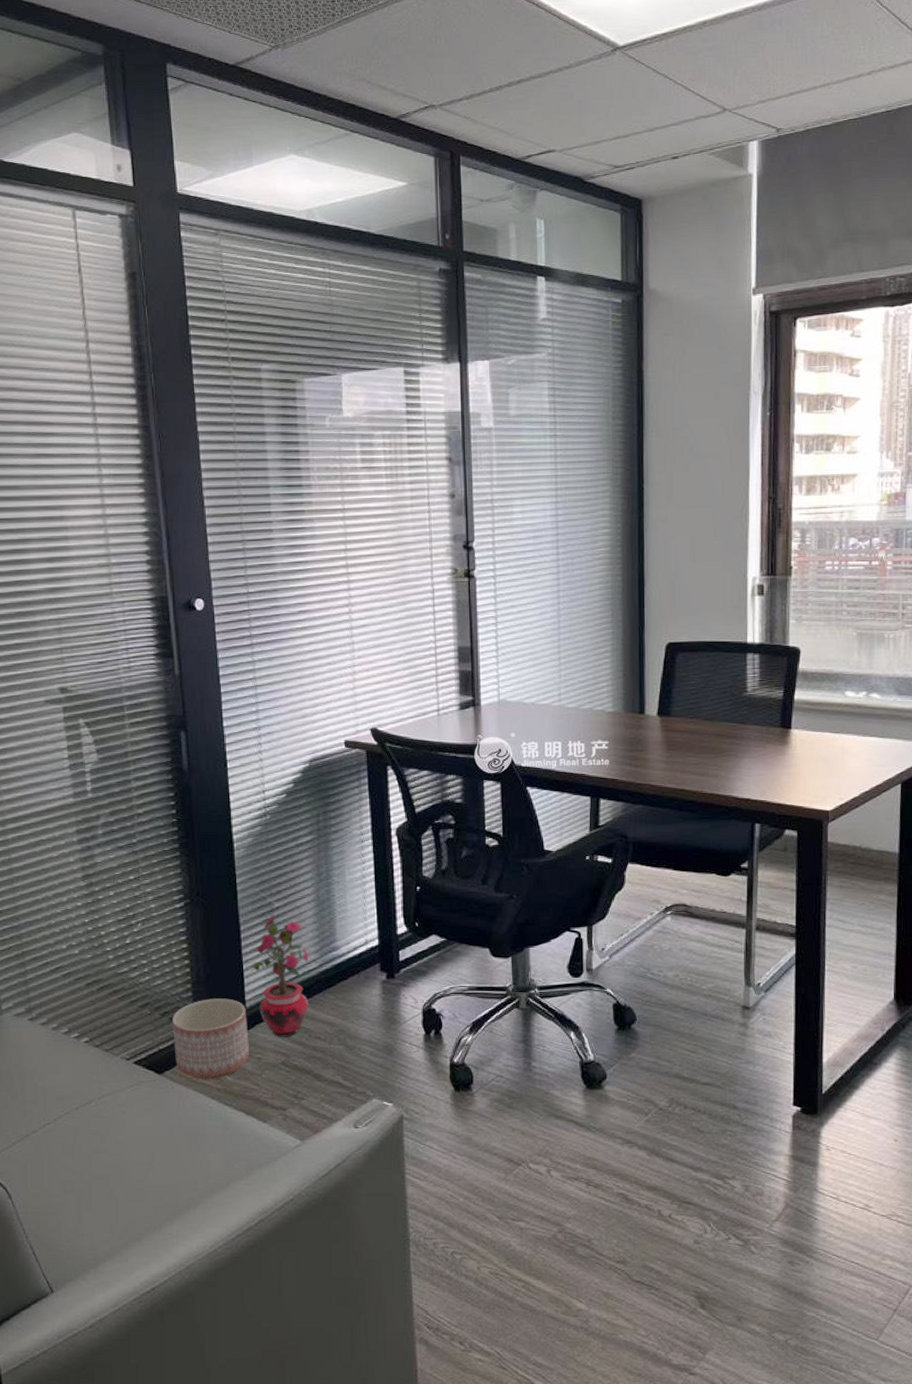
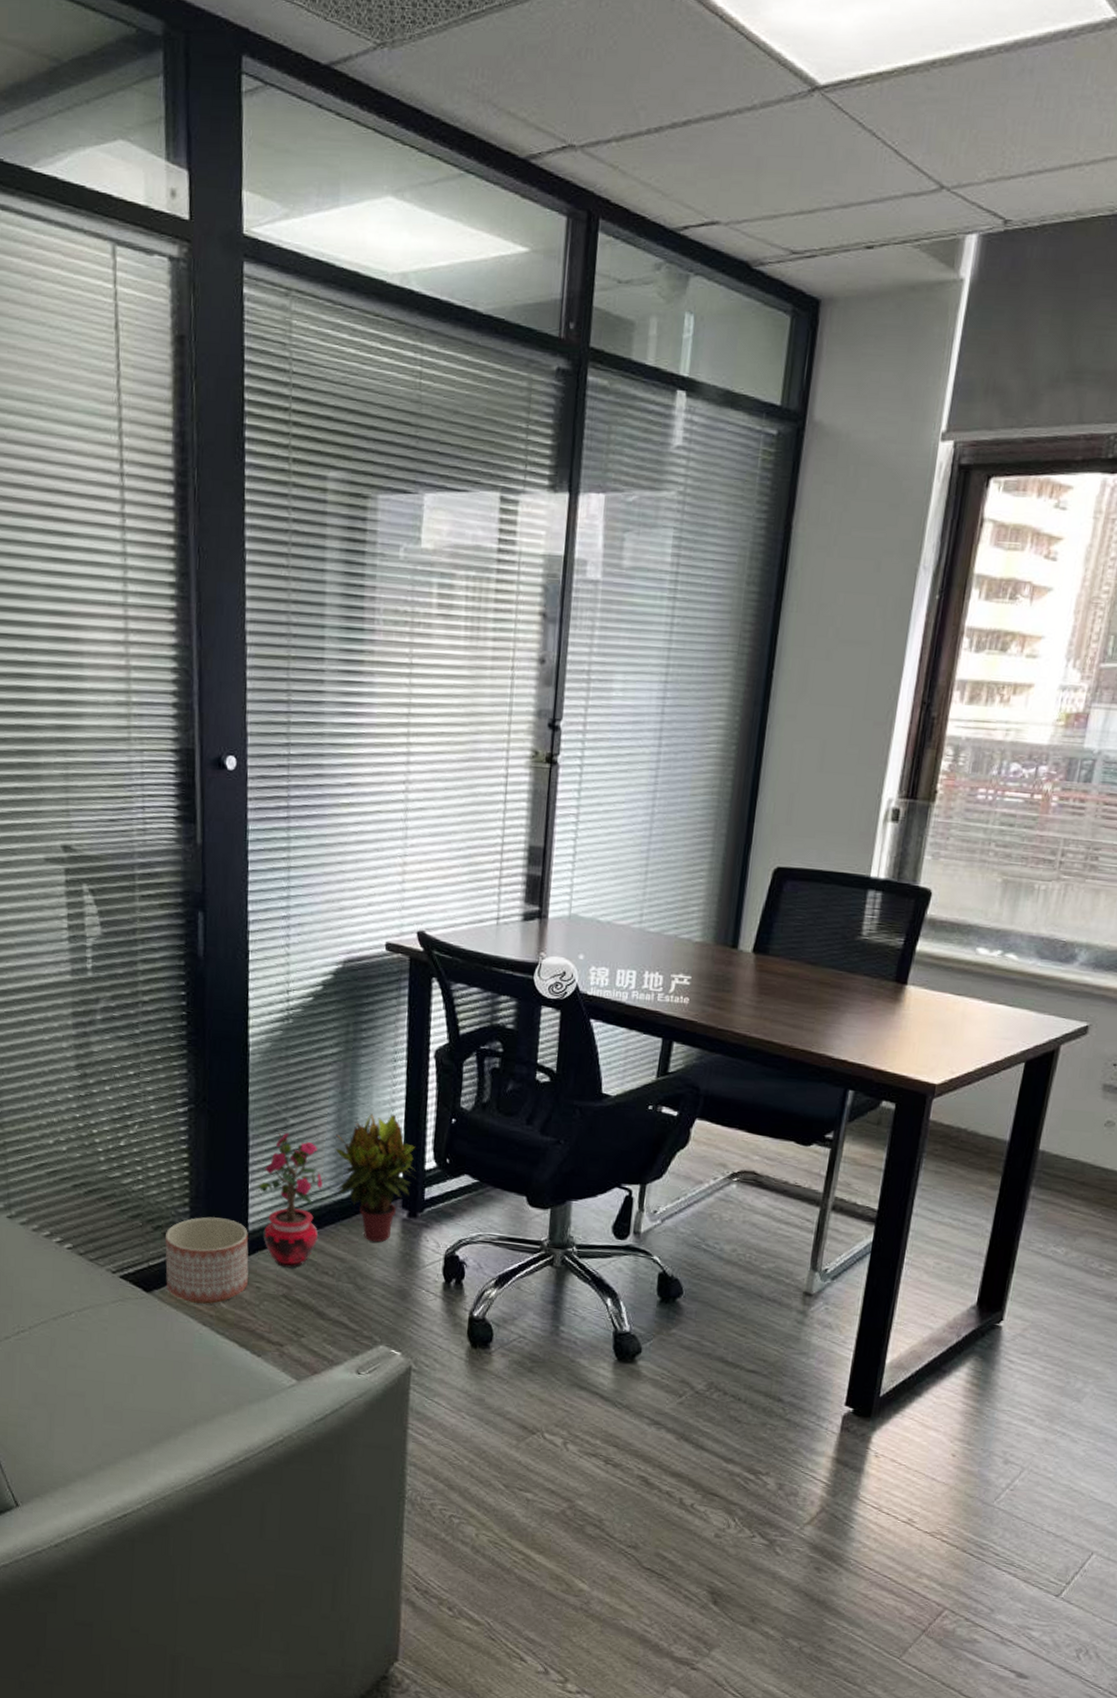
potted plant: none [316,888,390,1005] -> present [335,1113,417,1243]

